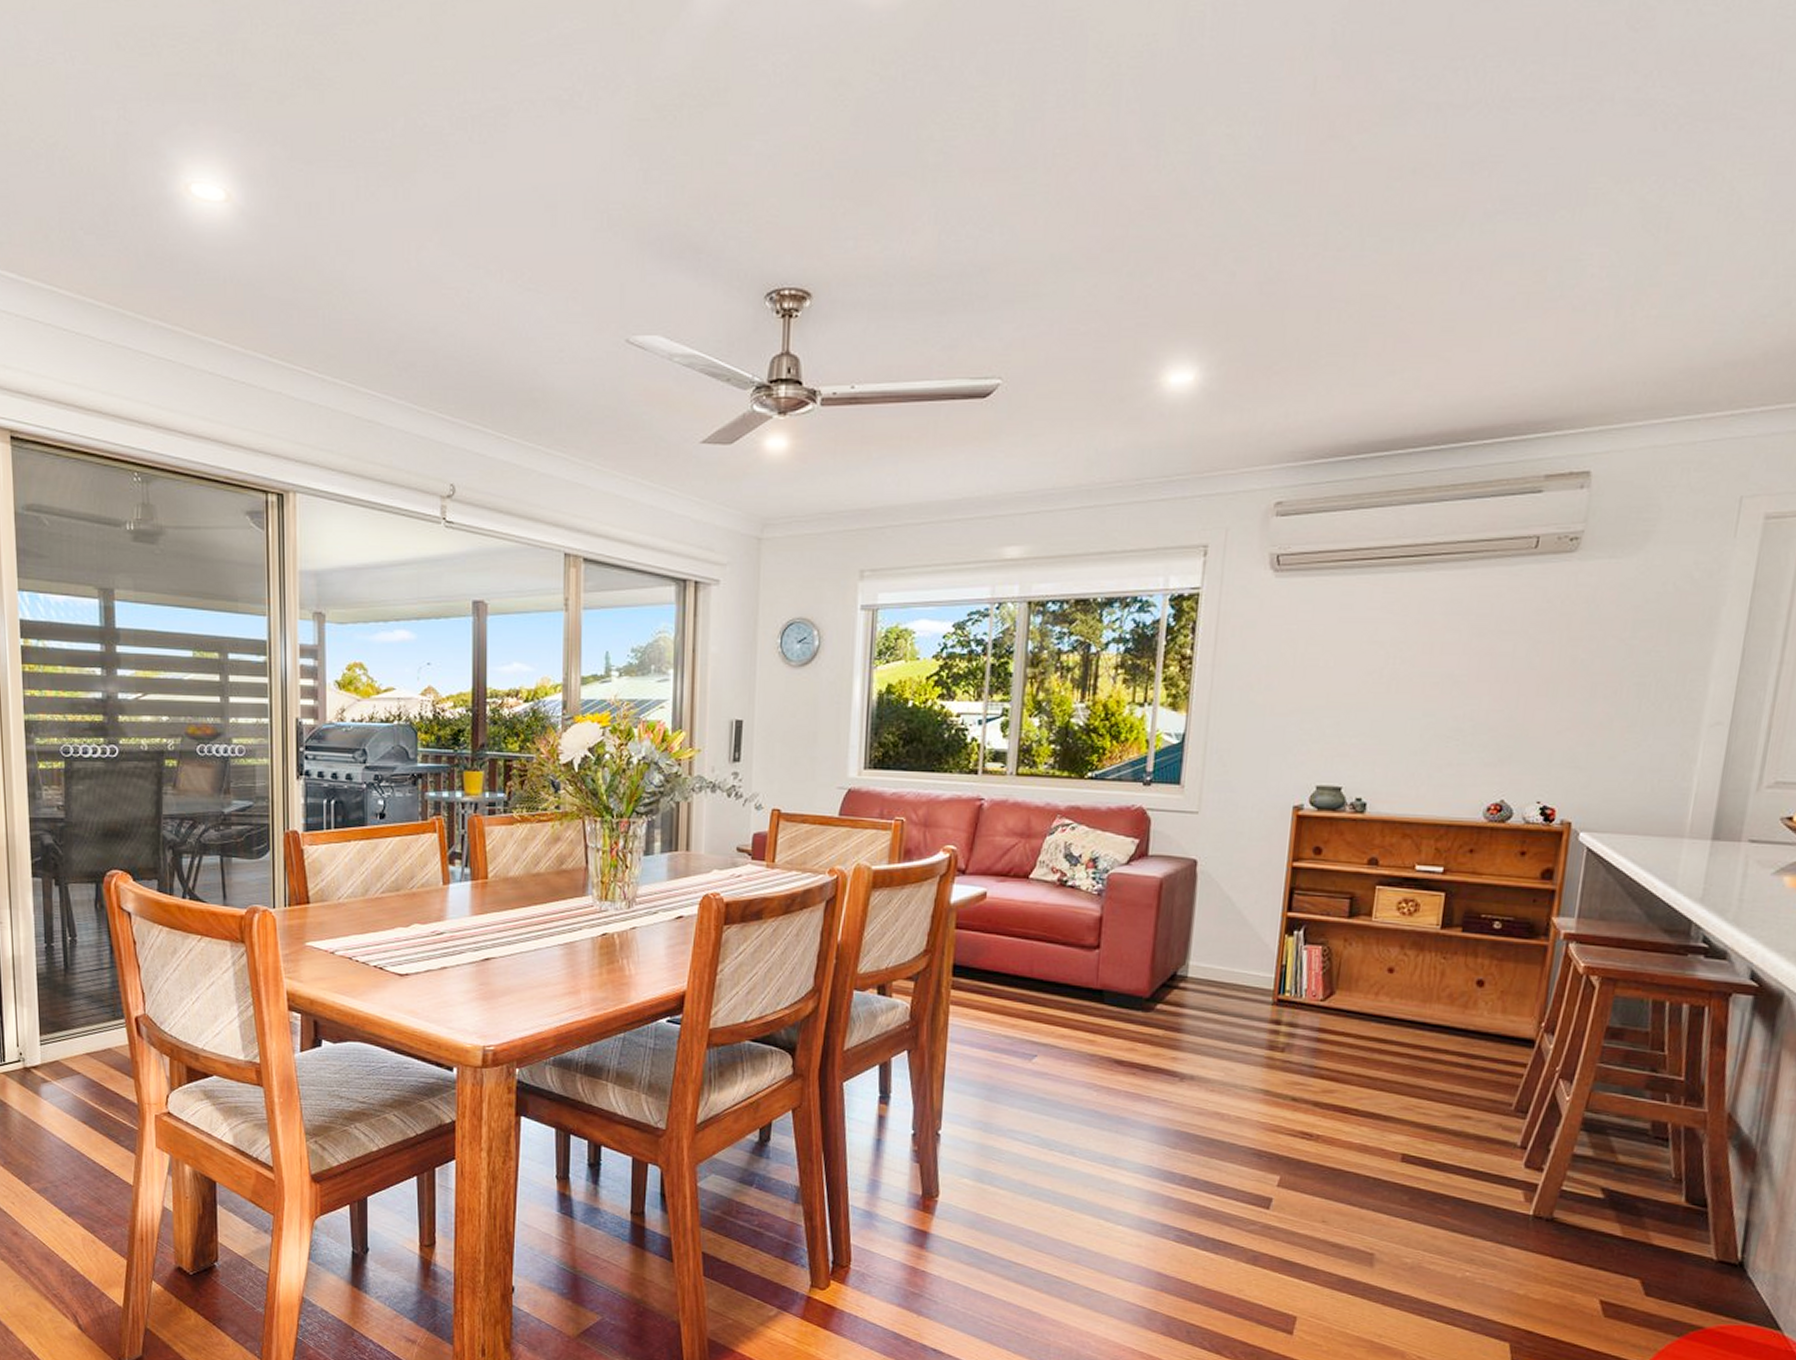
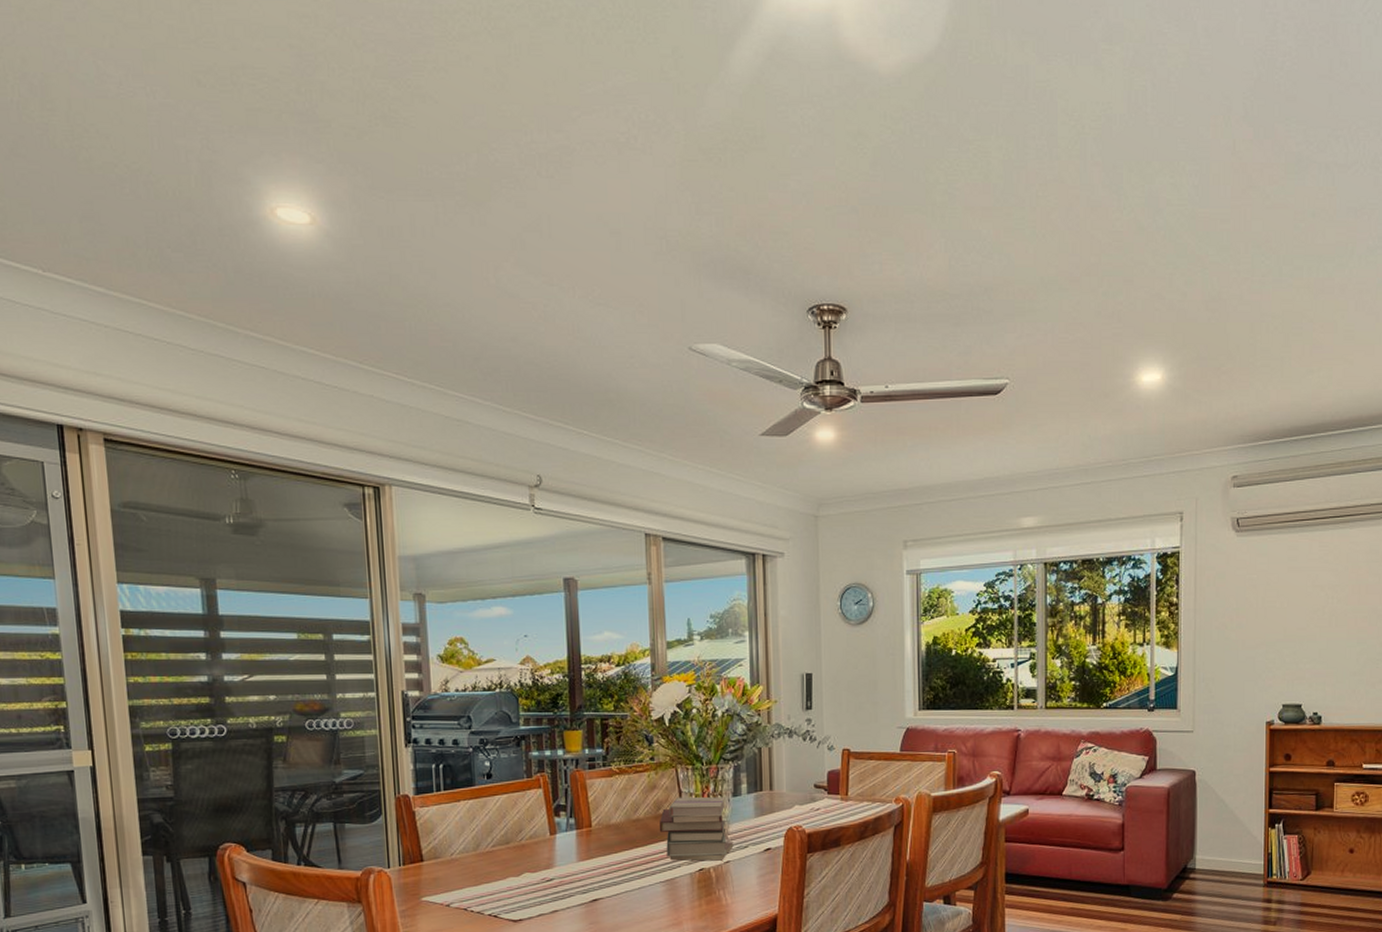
books: none [562,852,642,926] -> present [660,796,734,861]

